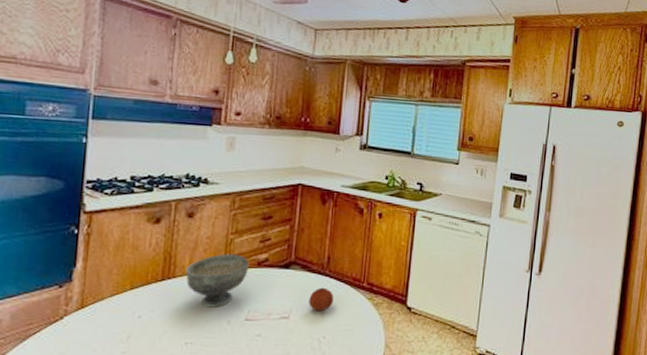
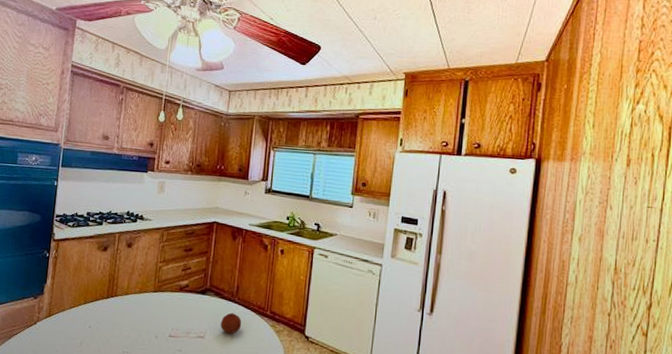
bowl: present [186,253,249,308] -> none [124,278,173,324]

